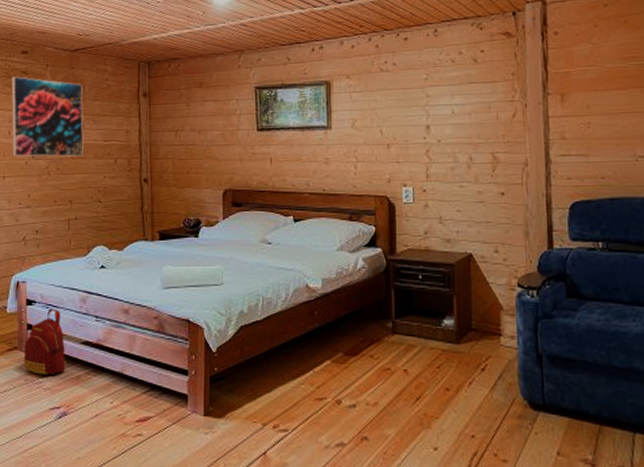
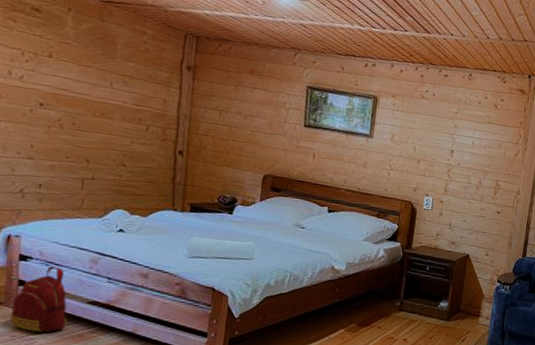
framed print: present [11,76,84,157] -> none [12,11,114,116]

